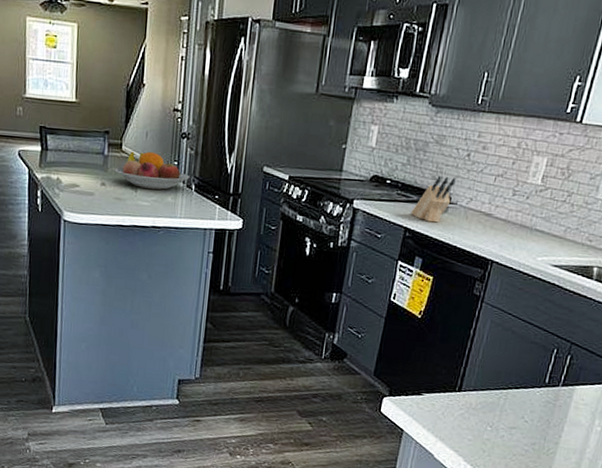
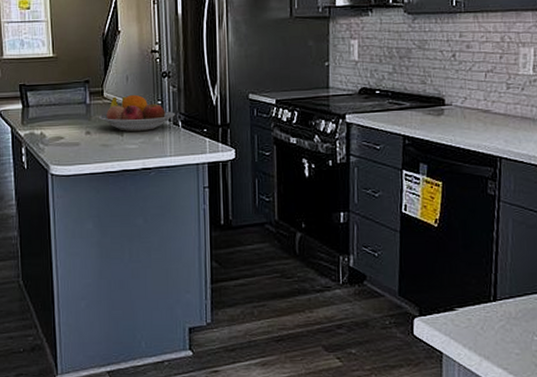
knife block: present [411,175,456,223] -> none [406,79,446,127]

